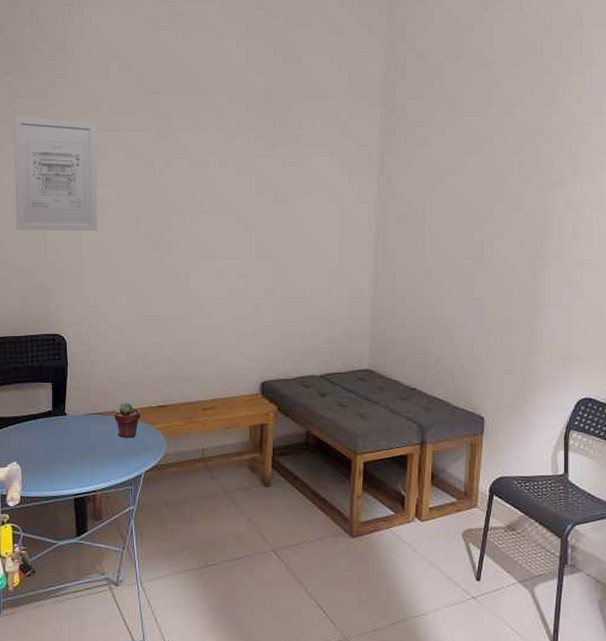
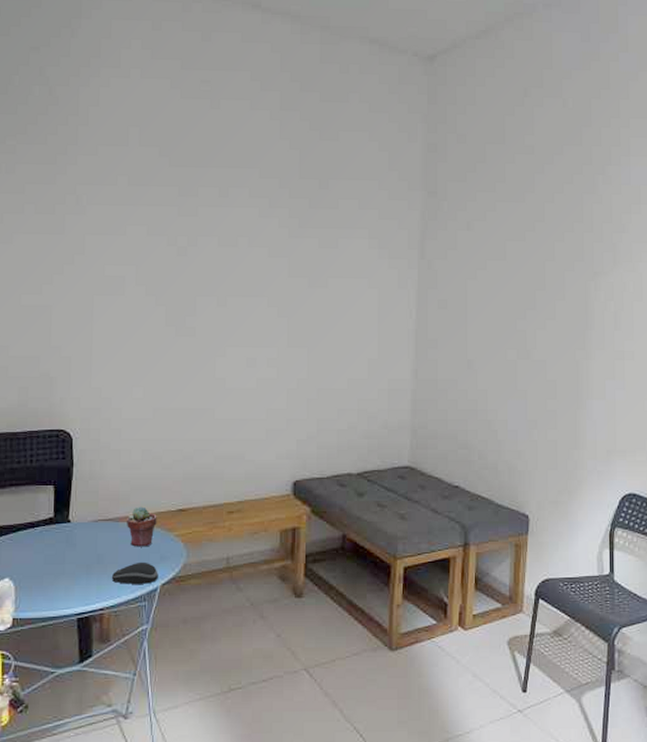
wall art: present [13,116,98,232] -> none [16,184,113,315]
computer mouse: none [102,451,142,470] -> present [111,561,158,584]

